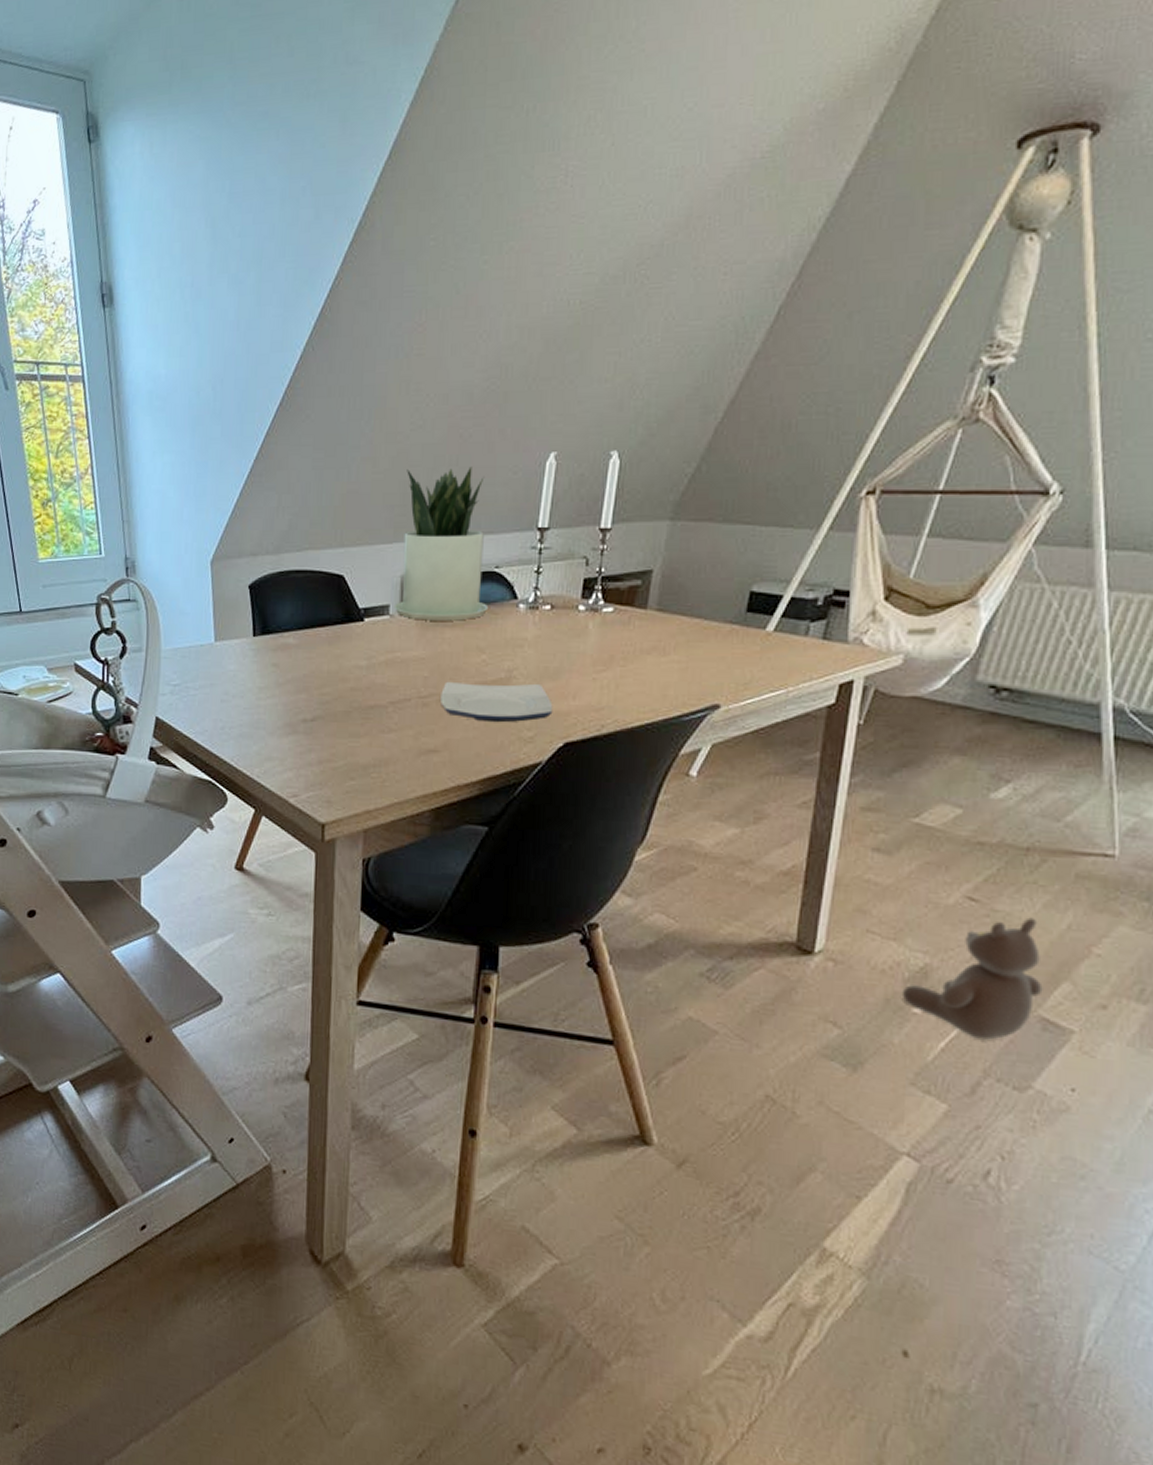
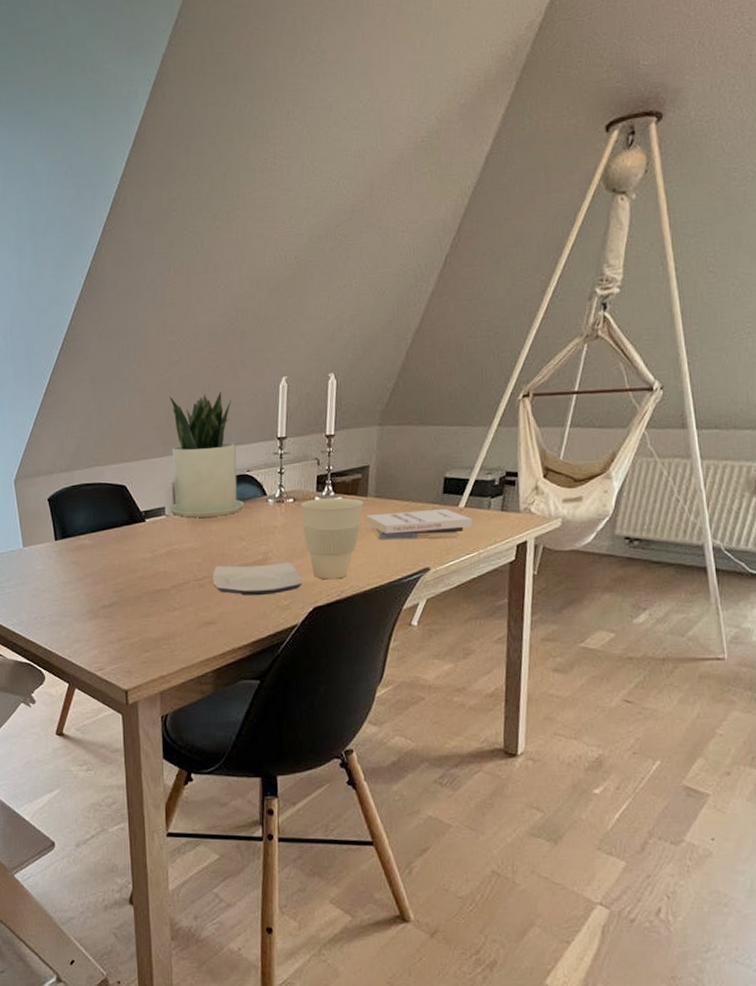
cup: none [559,608,641,710] -> present [301,497,363,580]
books: none [641,631,783,670] -> present [365,509,473,540]
stuffed animal: present [901,917,1043,1040] -> none [584,711,685,808]

